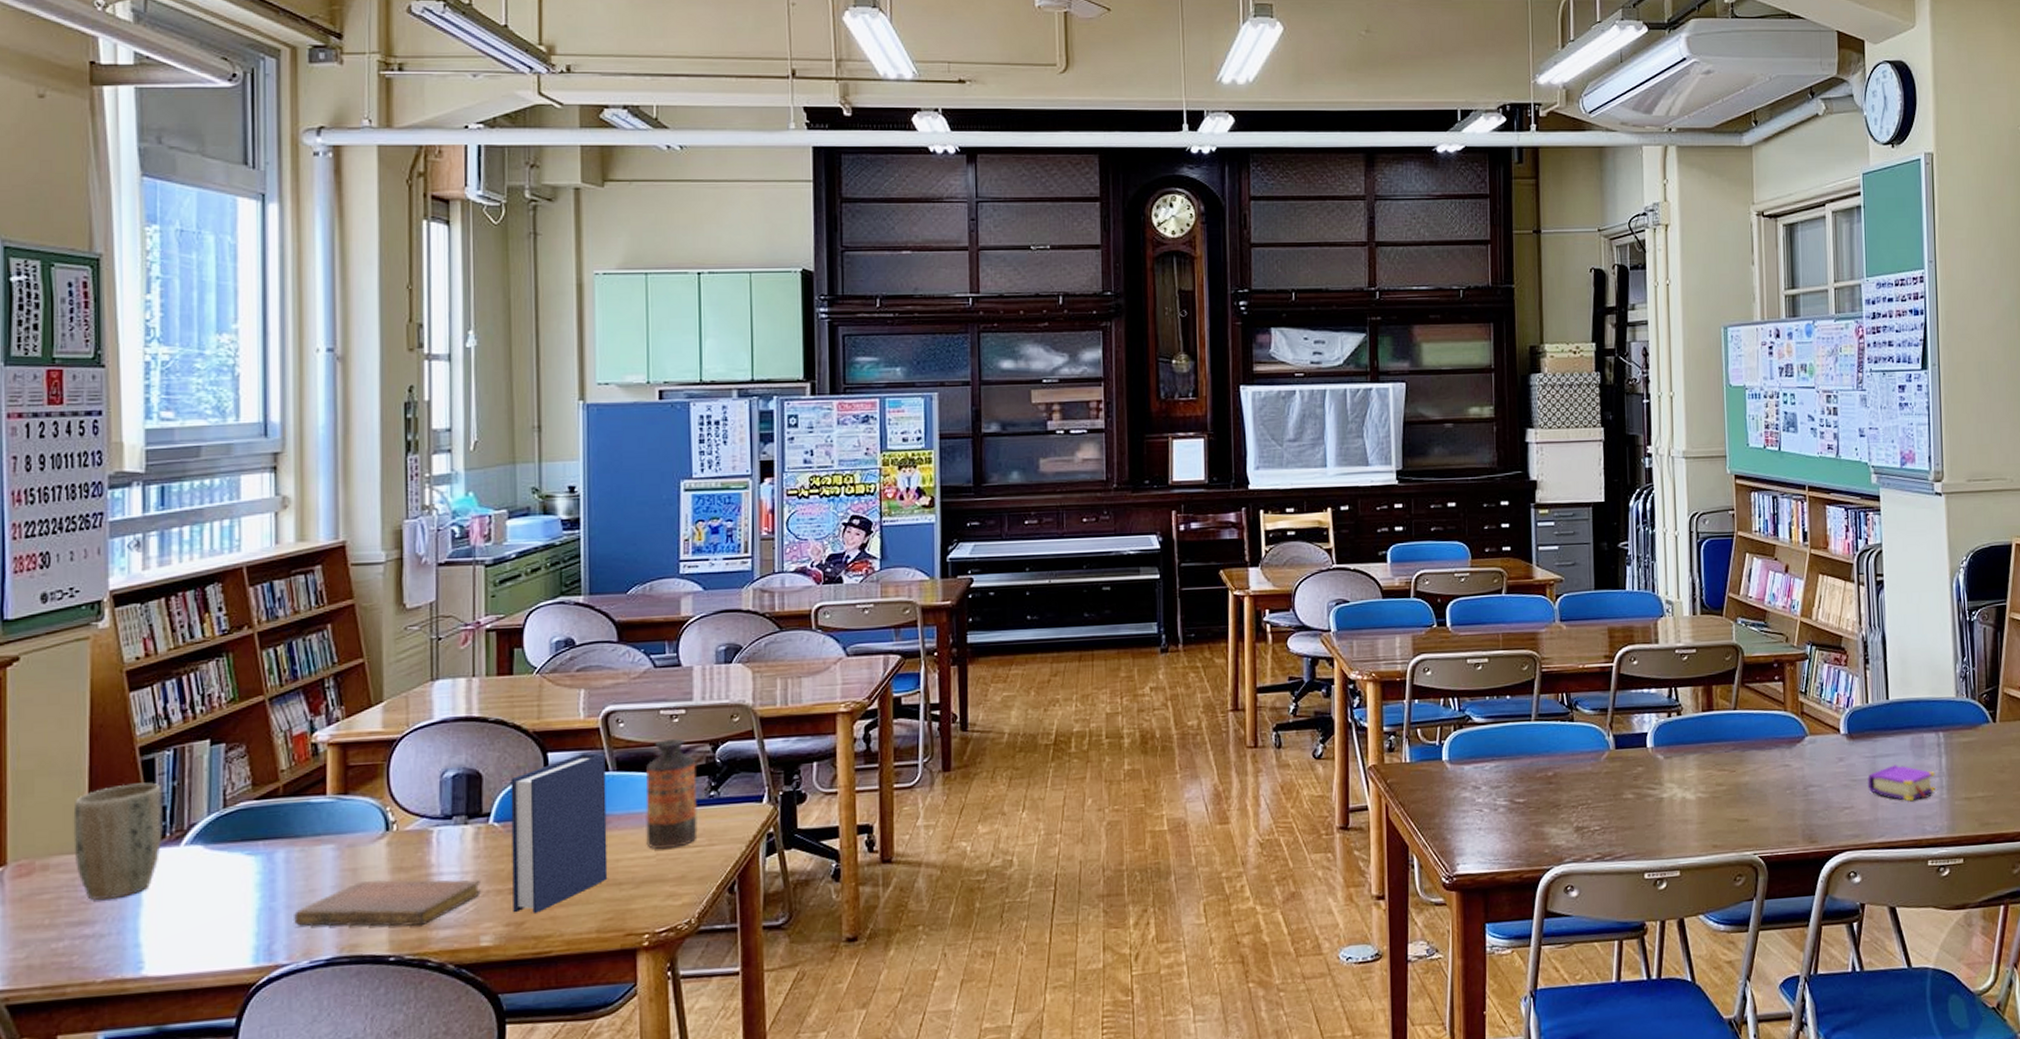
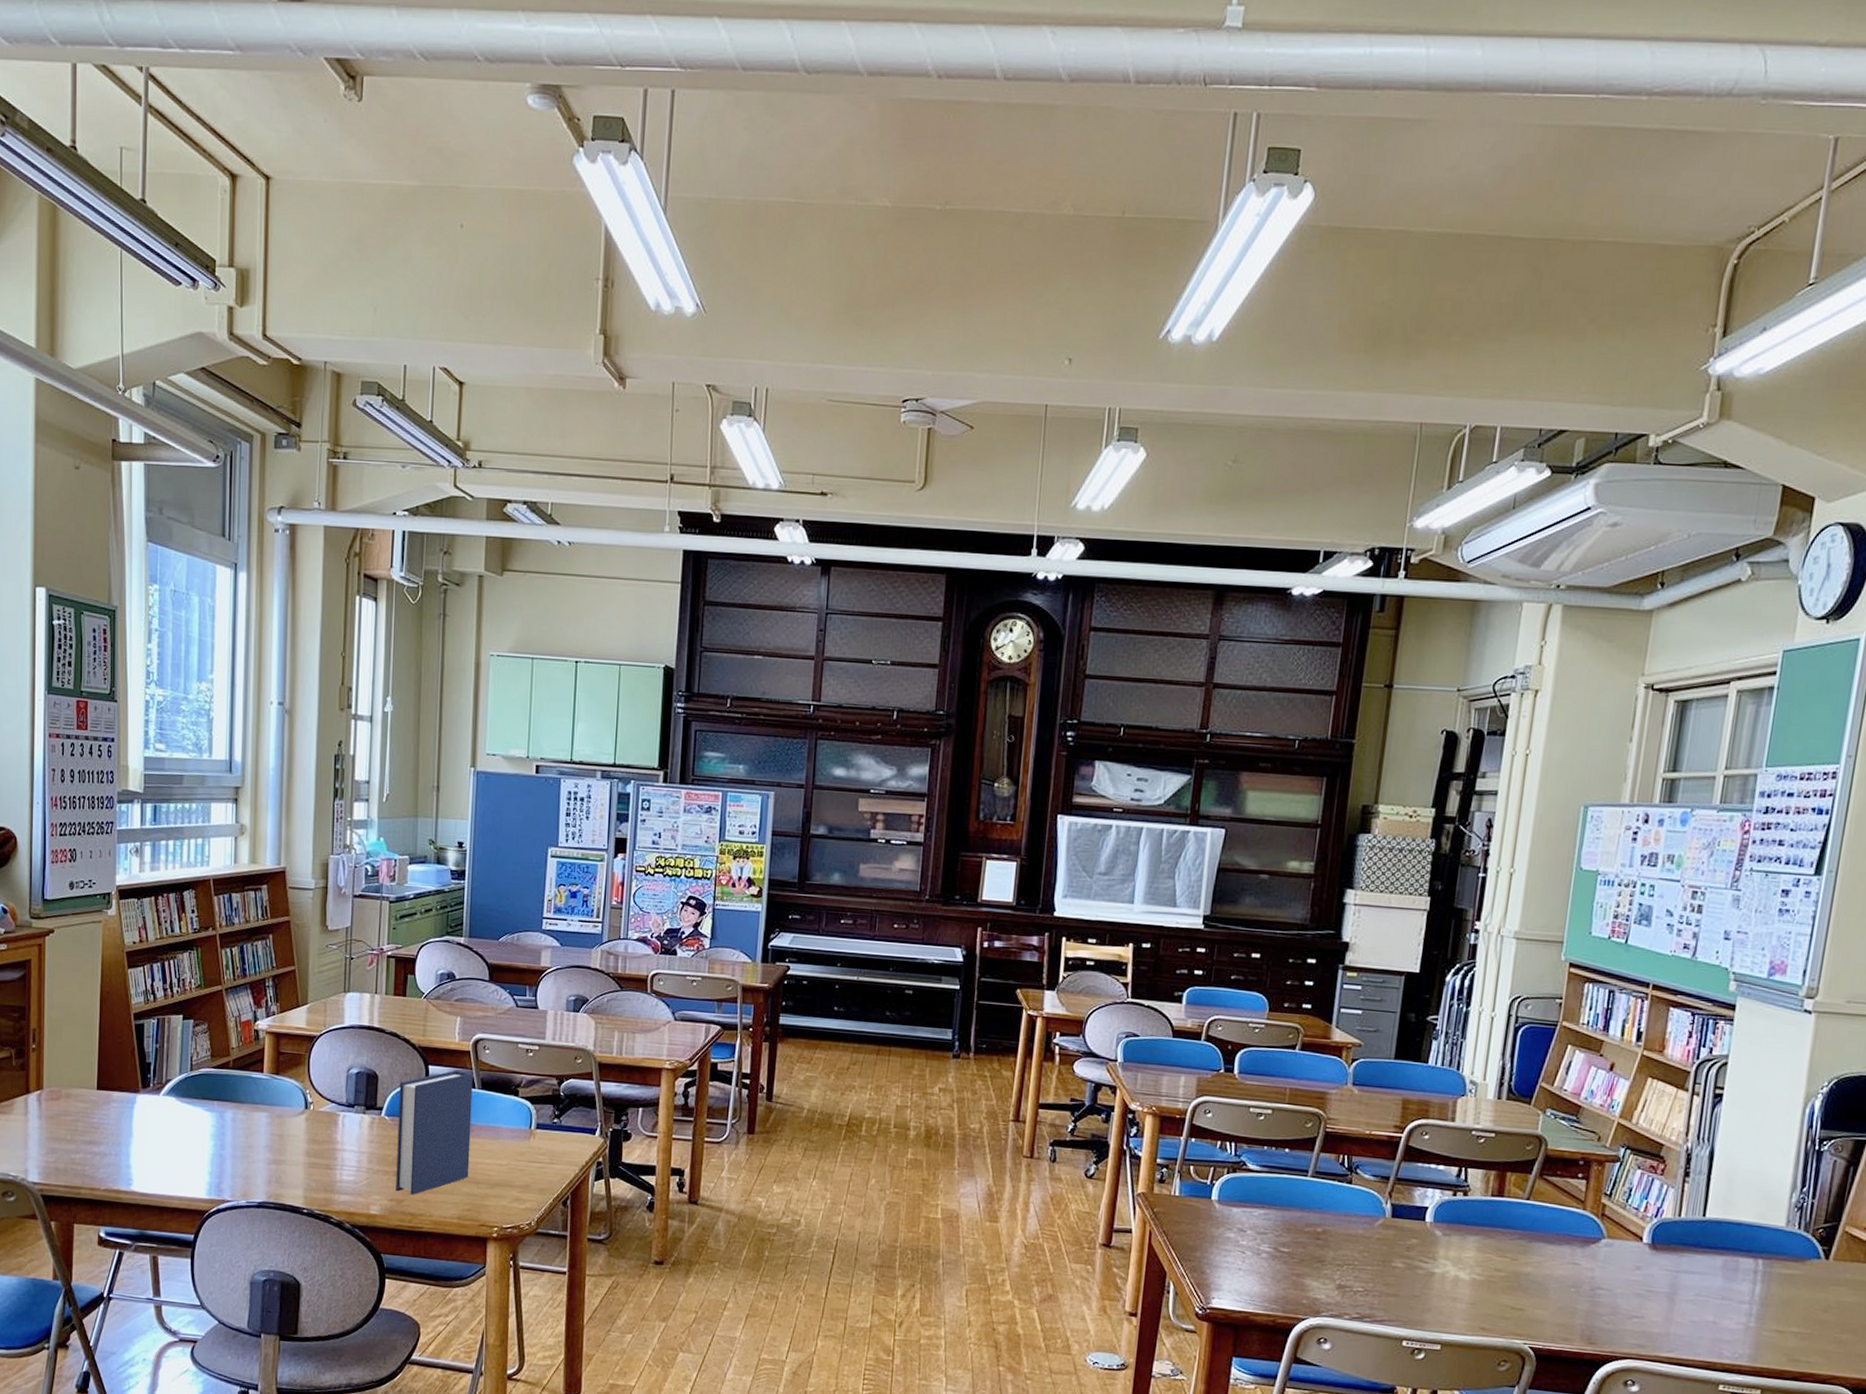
plant pot: present [73,782,164,900] -> none [88,1040,150,1128]
notebook: present [294,879,481,927] -> none [237,1146,373,1189]
bottle: present [645,738,698,849] -> none [501,1069,544,1161]
book: present [1867,765,1936,802] -> none [1664,1283,1746,1323]

